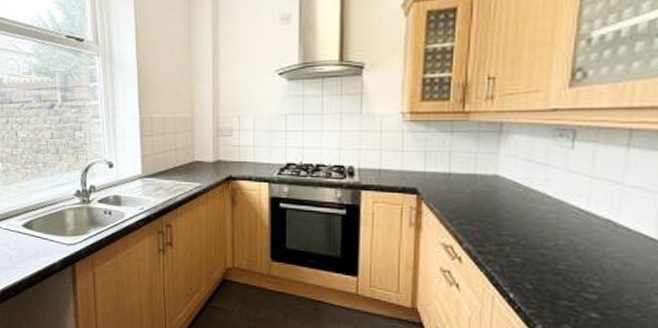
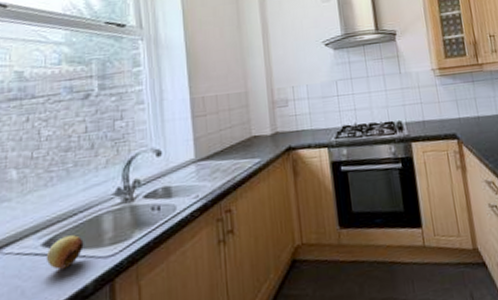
fruit: none [25,222,52,247] -> present [46,235,84,270]

